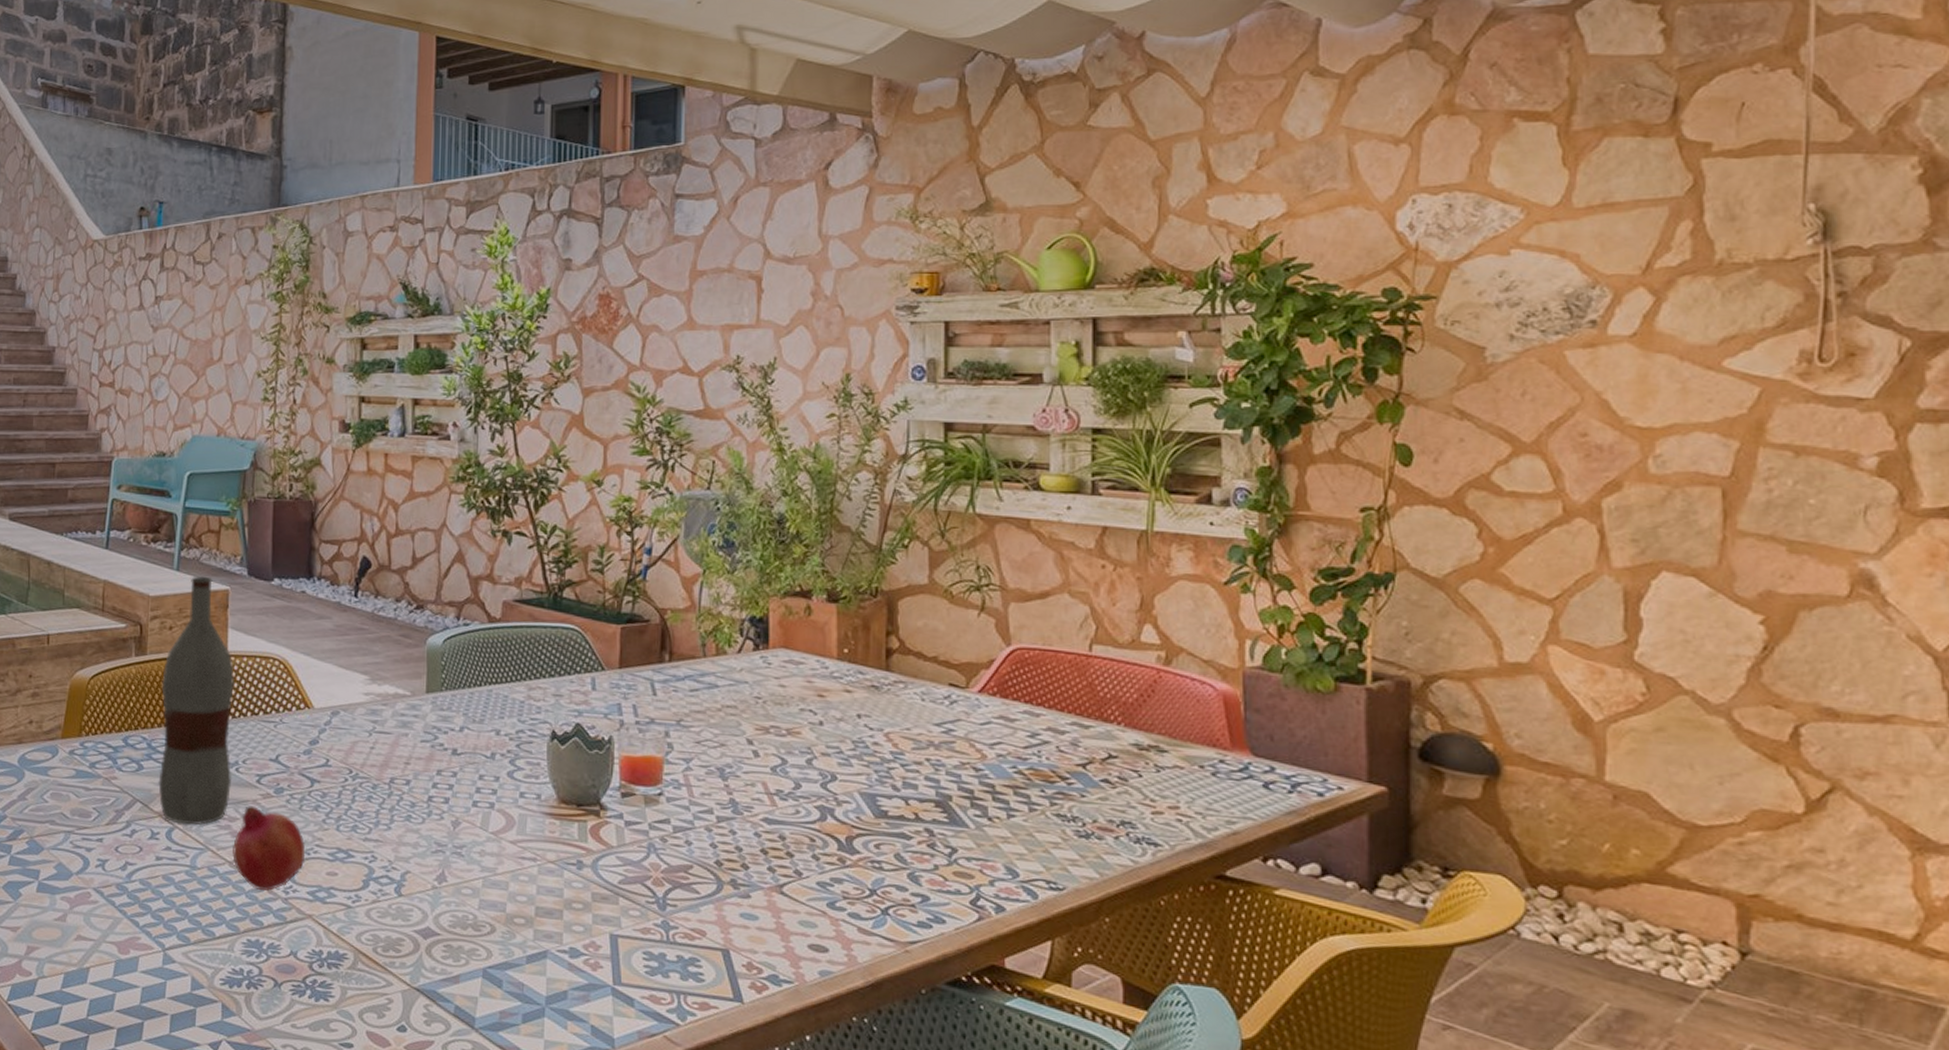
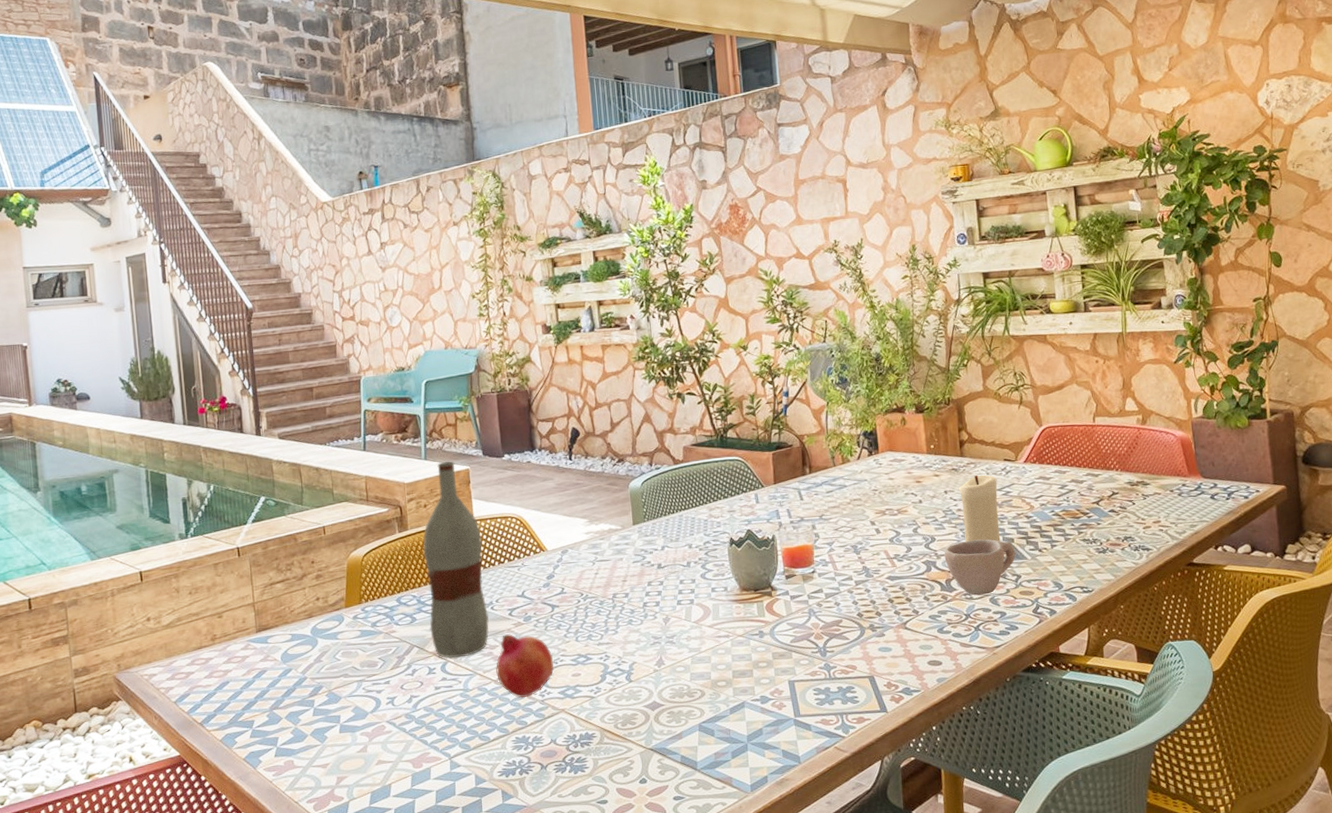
cup: none [847,787,951,867] -> present [944,539,1015,596]
candle: none [877,699,936,797] -> present [958,475,1001,543]

